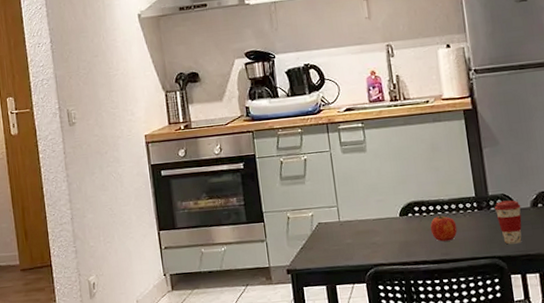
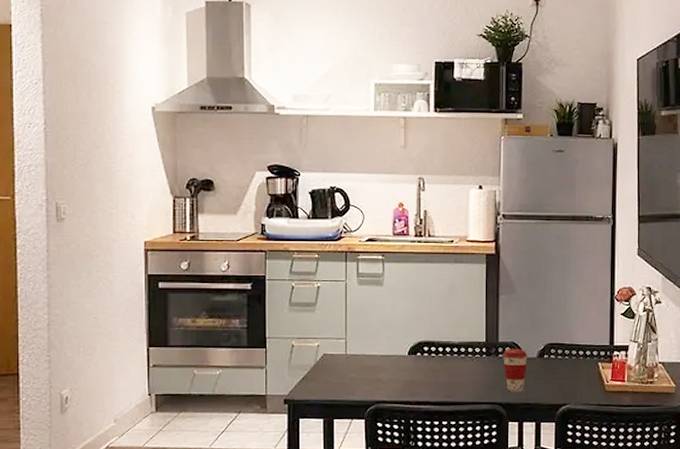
fruit: present [430,214,457,242] -> none [437,356,463,384]

